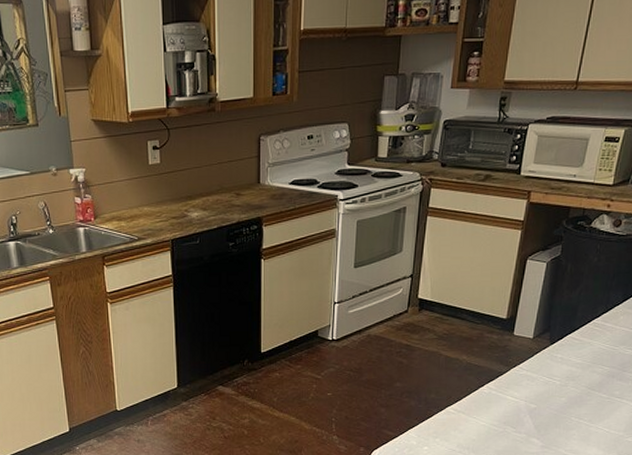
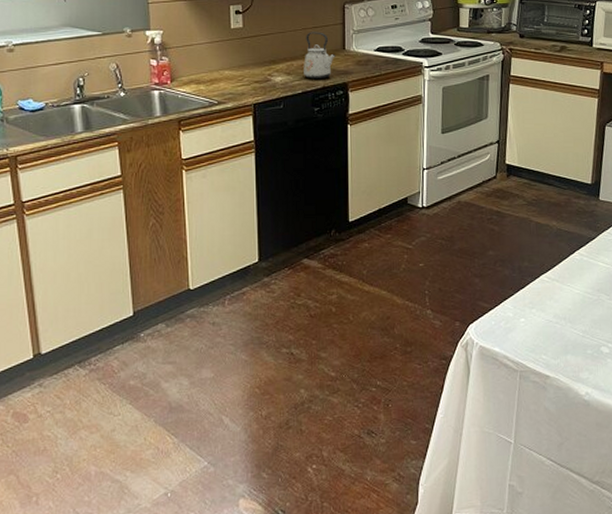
kettle: none [219,166,250,215] -> present [304,32,336,80]

